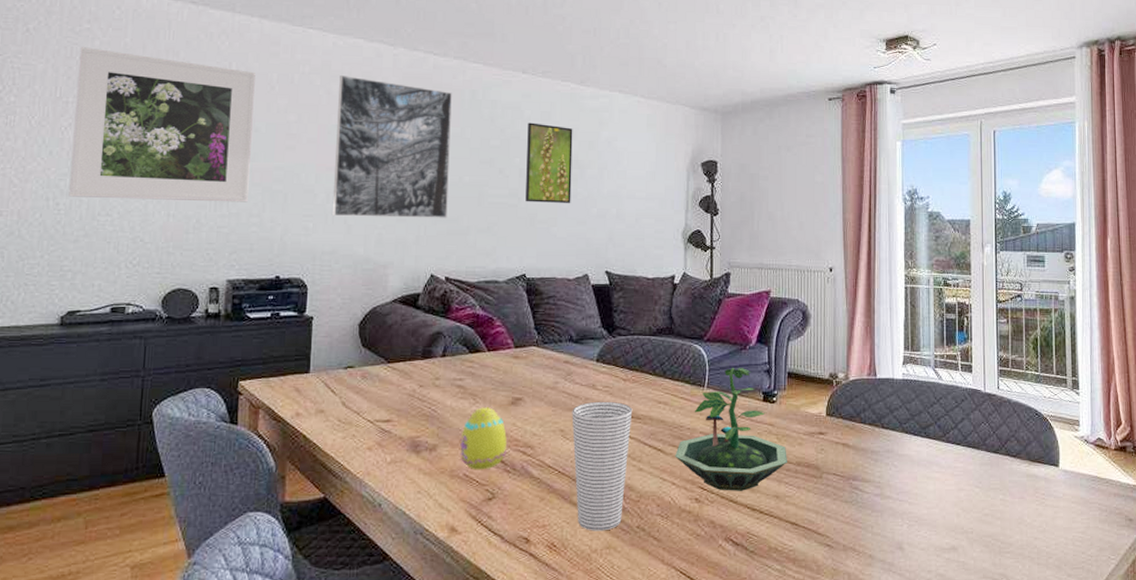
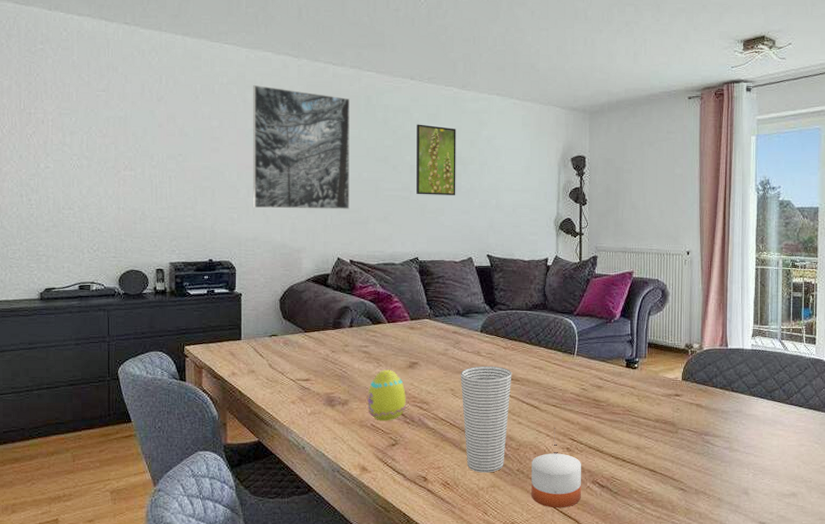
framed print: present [68,47,255,202] -> none [37,65,182,197]
candle: none [653,505,712,573] -> present [531,453,581,508]
terrarium: present [675,368,787,491] -> none [549,339,647,443]

